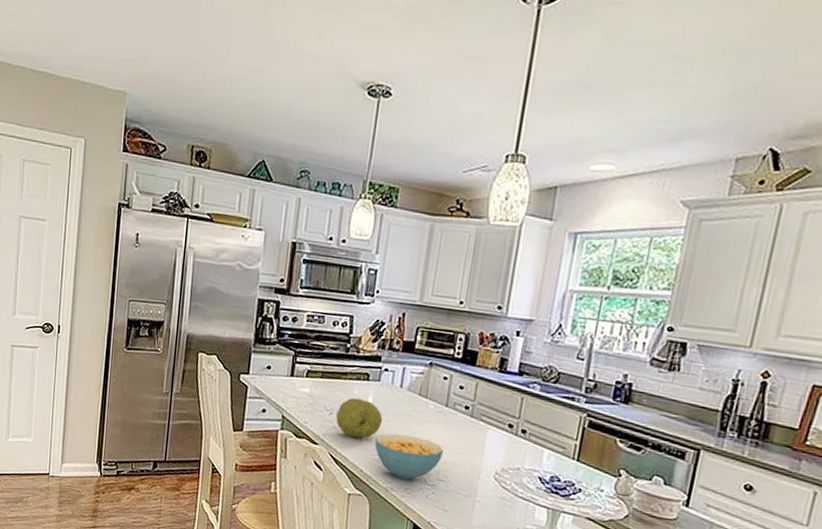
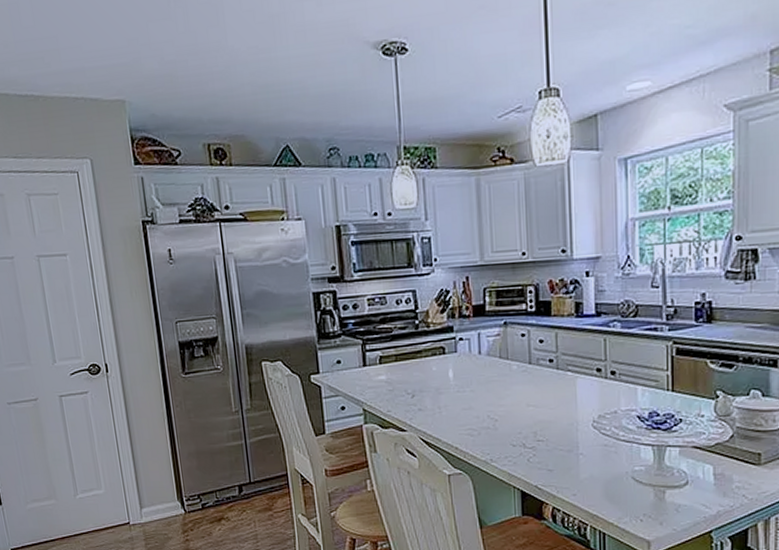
fruit: present [336,398,383,439] -> none [419,374,468,416]
cereal bowl: present [375,433,444,480] -> none [465,401,537,448]

